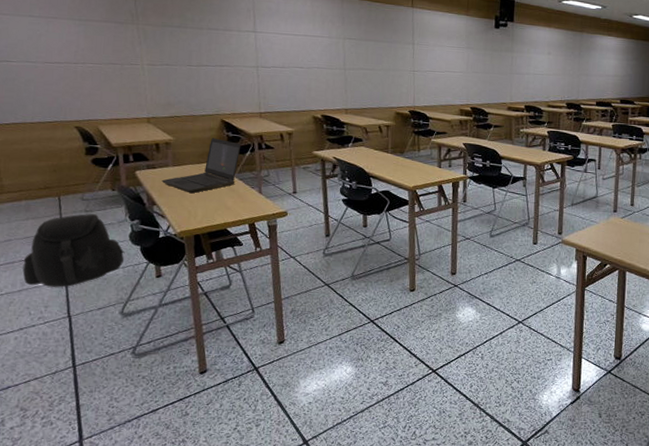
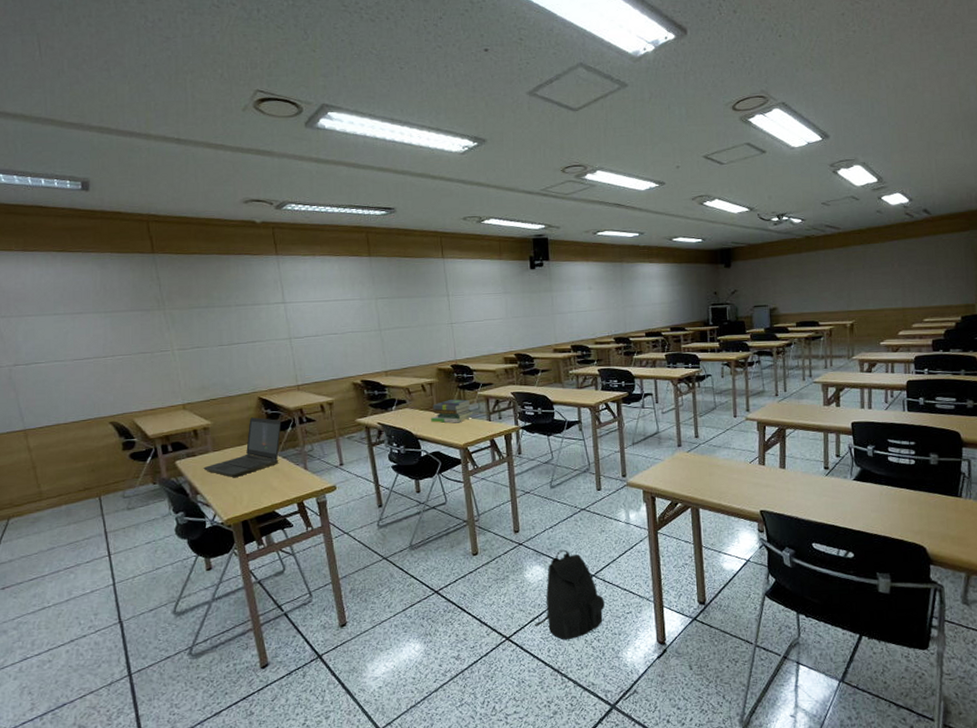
backpack: present [22,213,125,287] -> none [68,510,172,594]
books: none [384,143,426,166] -> present [431,399,474,424]
backpack: none [460,295,528,379] -> present [534,549,605,641]

